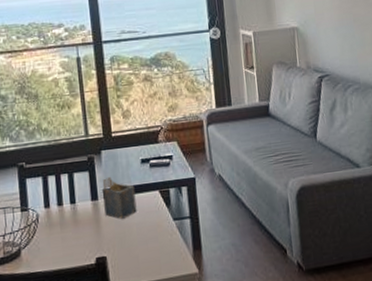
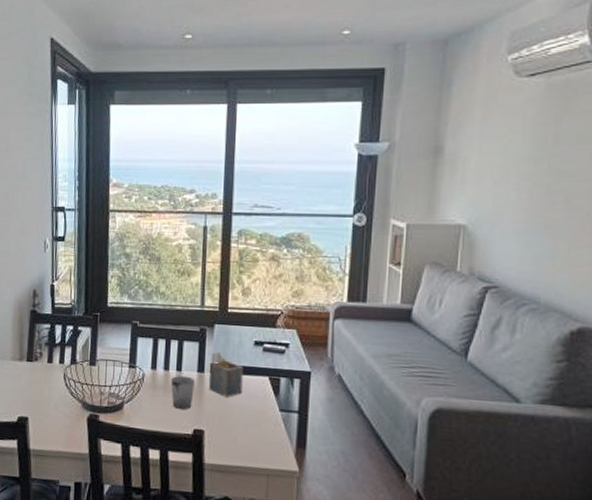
cup: none [66,207,91,242] -> present [170,375,195,410]

